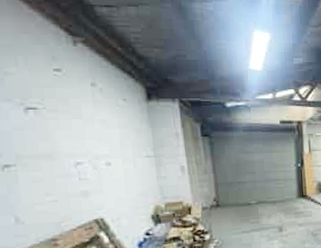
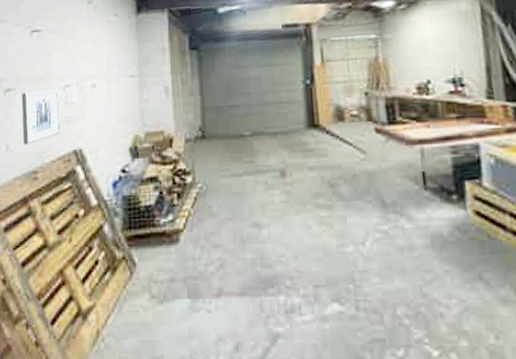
wall art: none [25,167,79,217] -> present [21,90,62,145]

